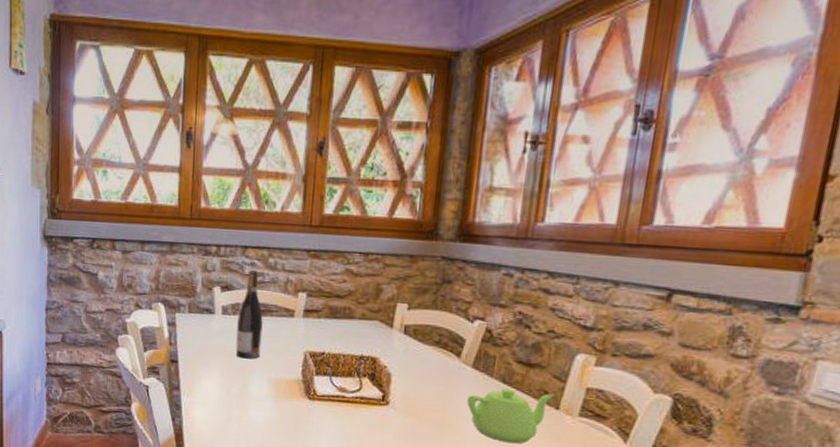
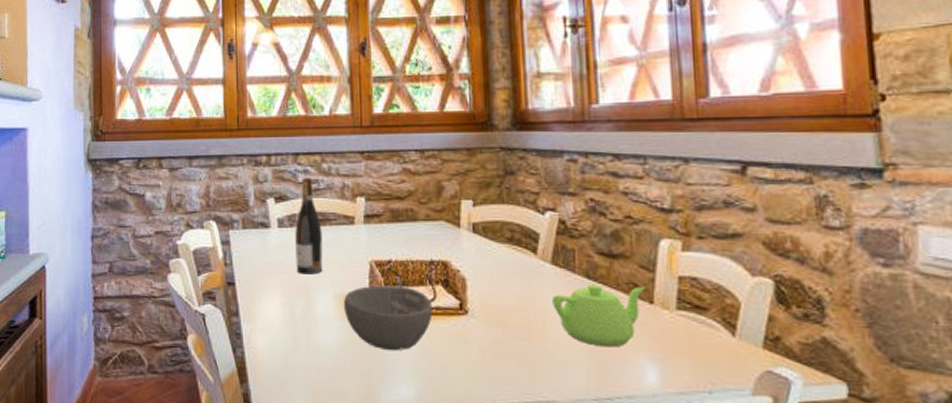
bowl: none [276,373,358,432] -> present [343,285,433,351]

